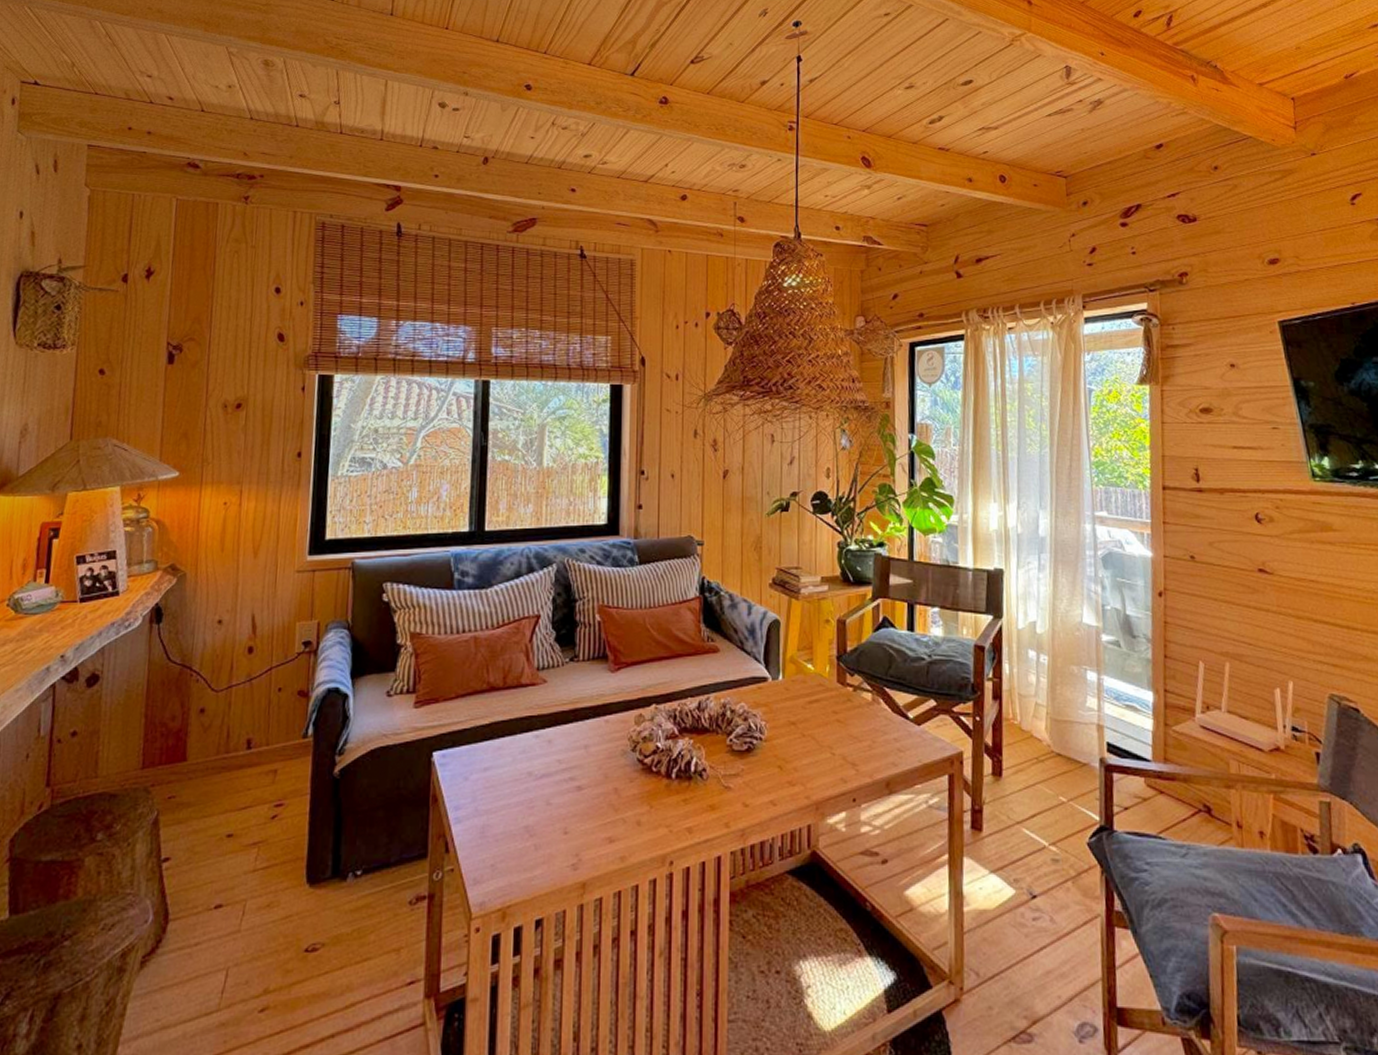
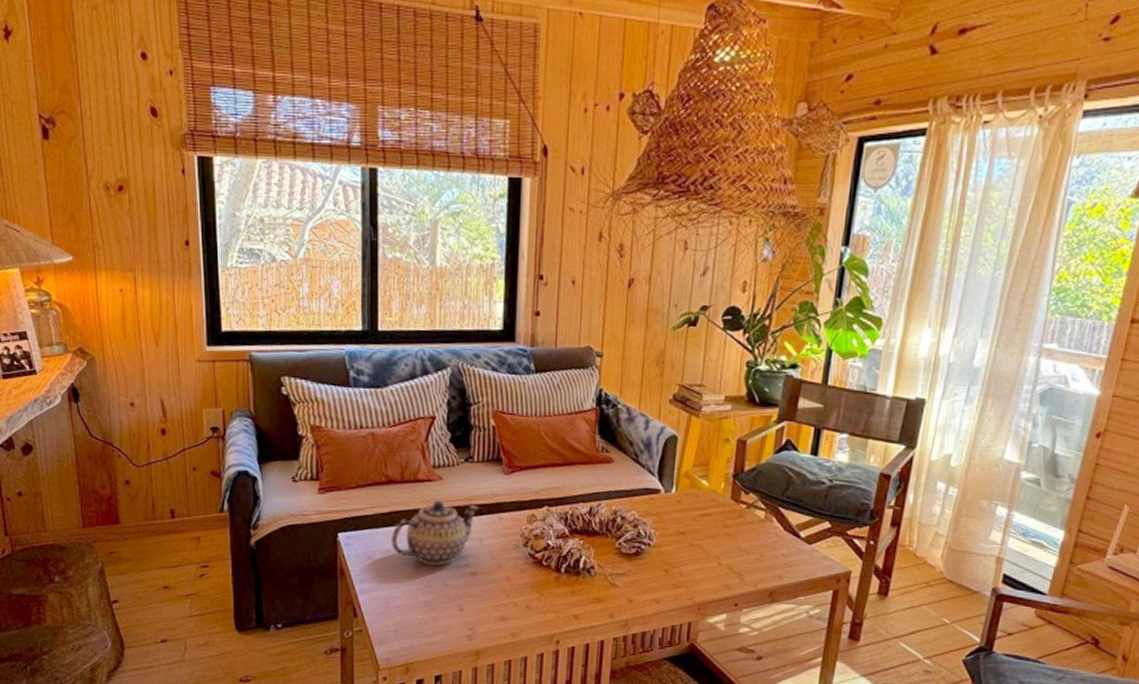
teapot: none [490,706,586,782] -> present [391,500,480,566]

